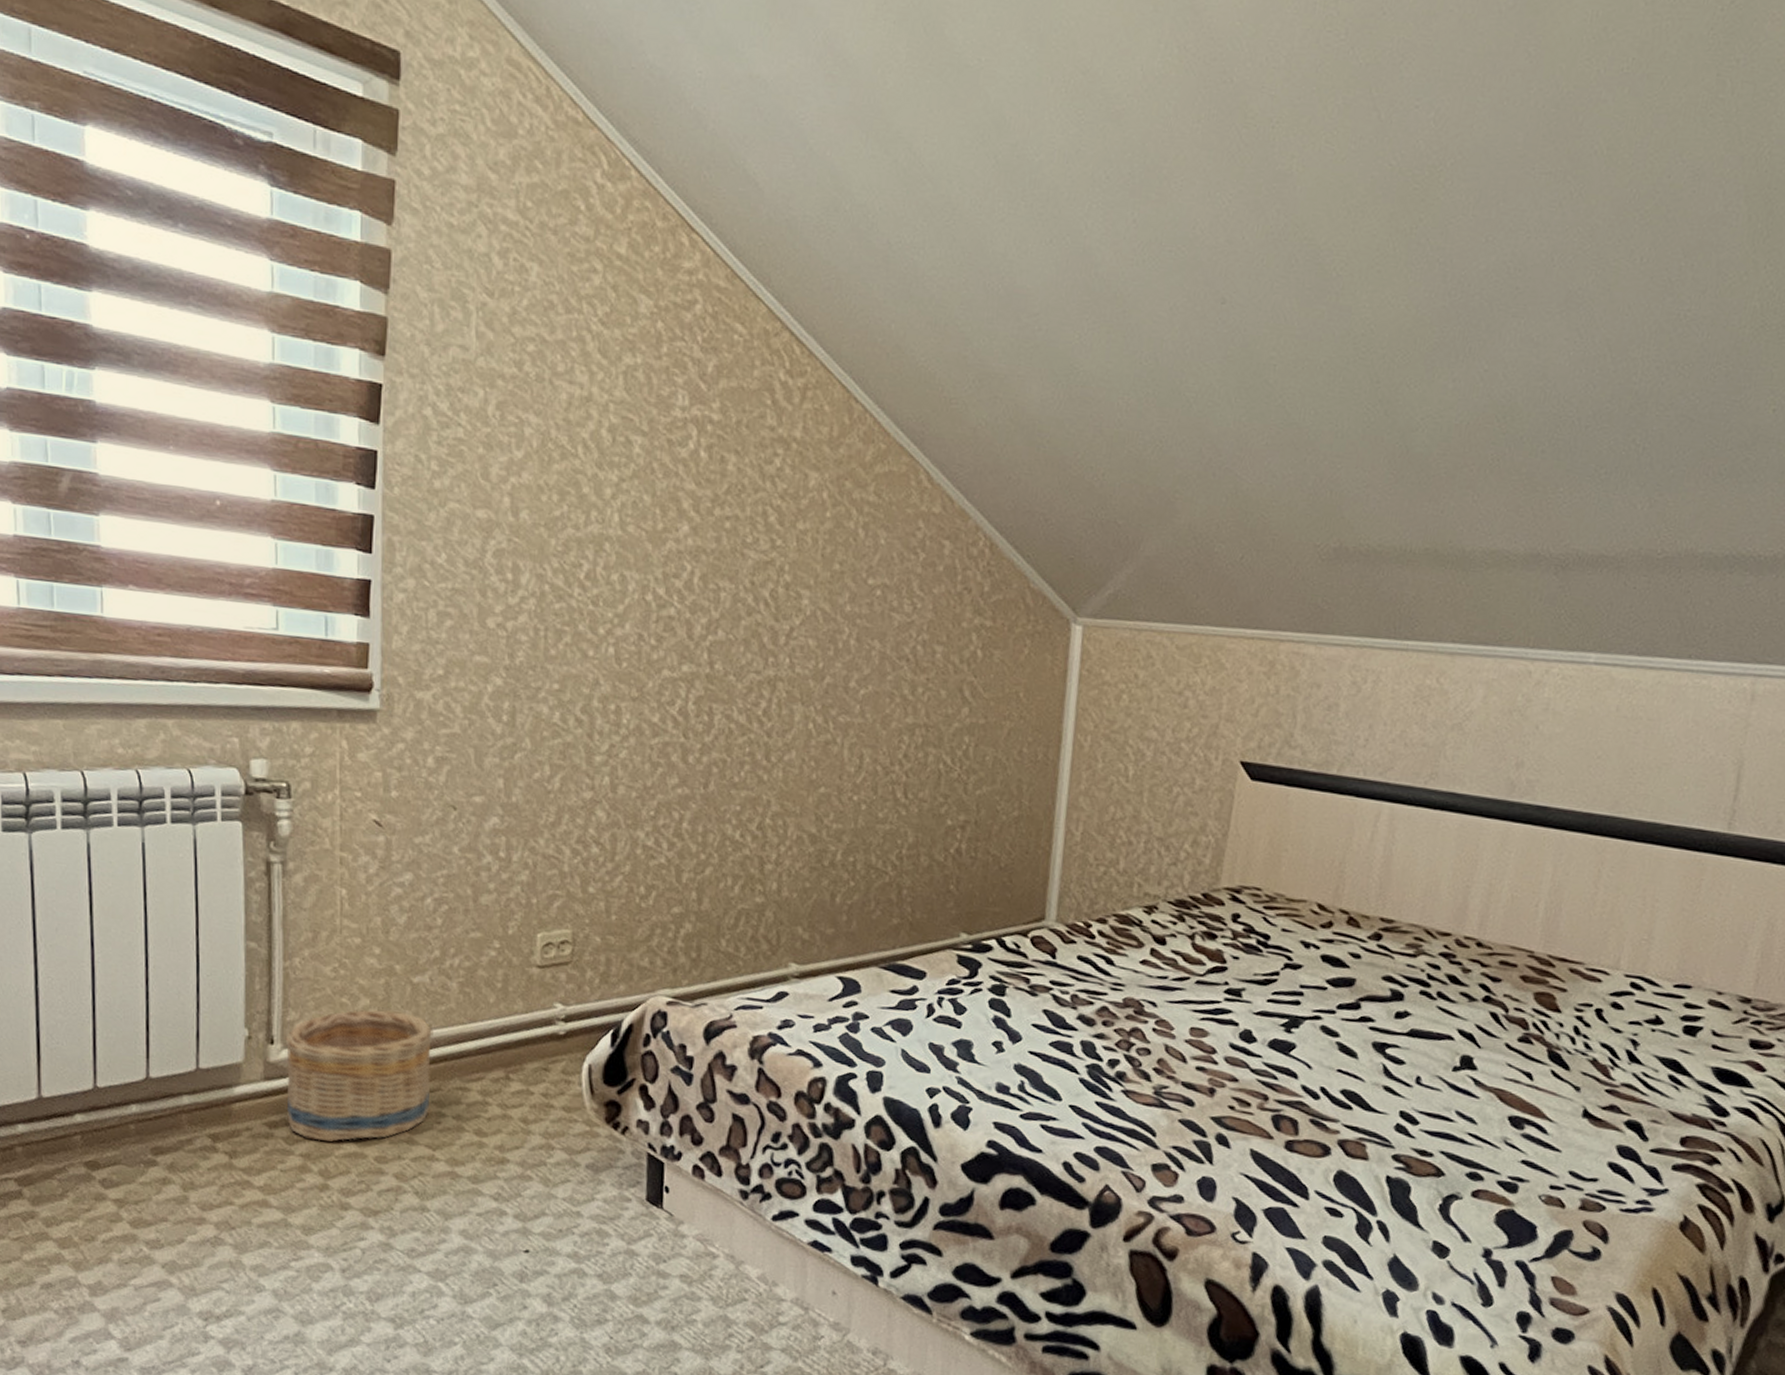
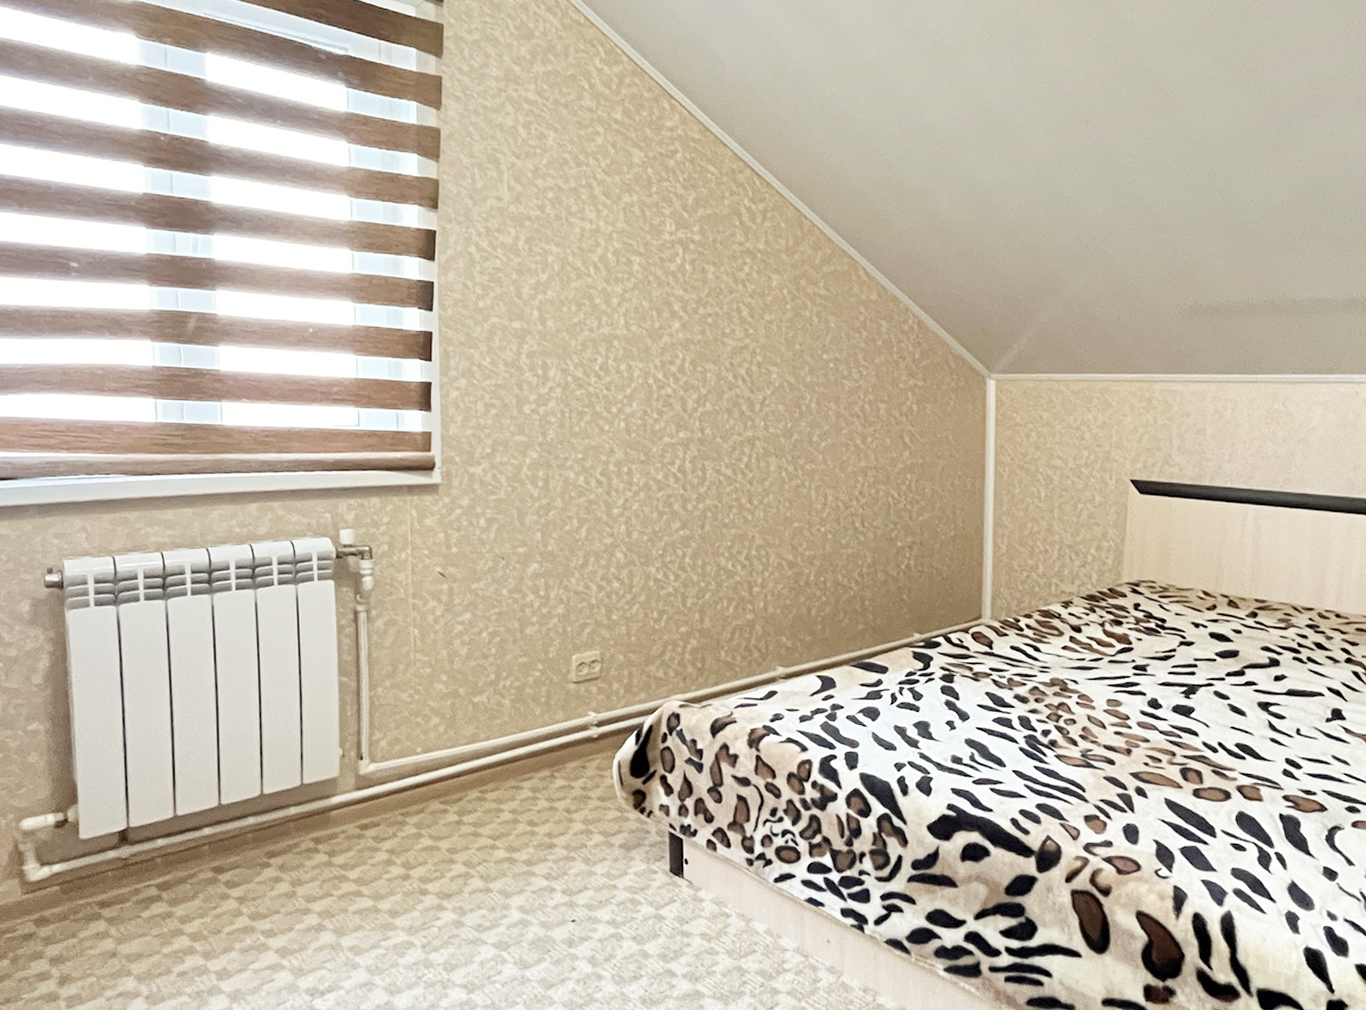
basket: present [285,1009,434,1142] -> none [372,726,491,838]

